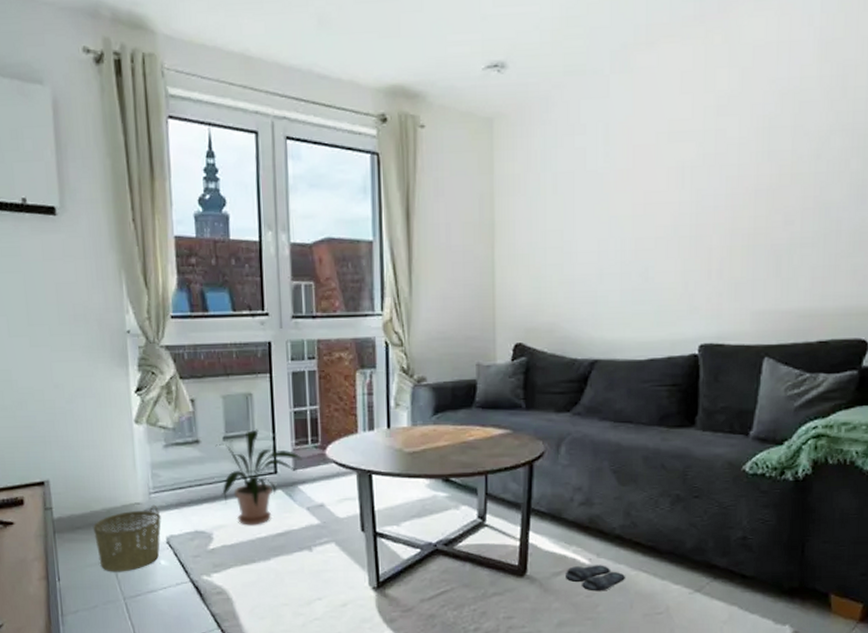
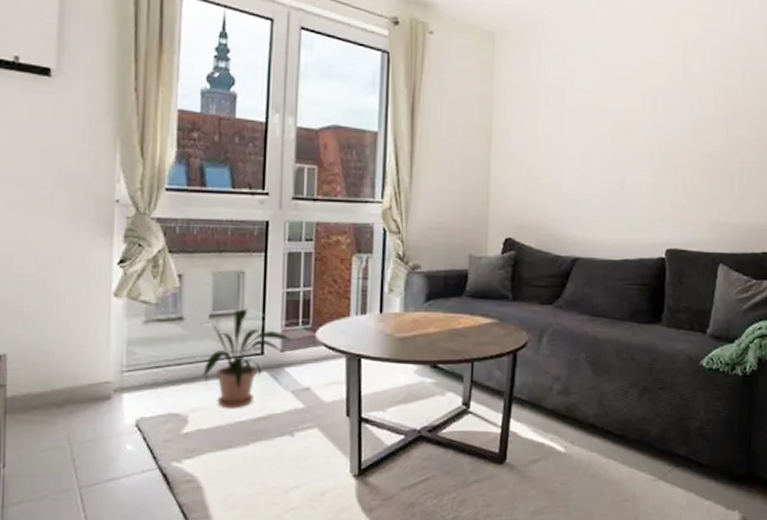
basket: present [92,504,161,572] -> none [52,384,132,458]
slippers: present [566,565,625,590] -> none [543,452,597,478]

